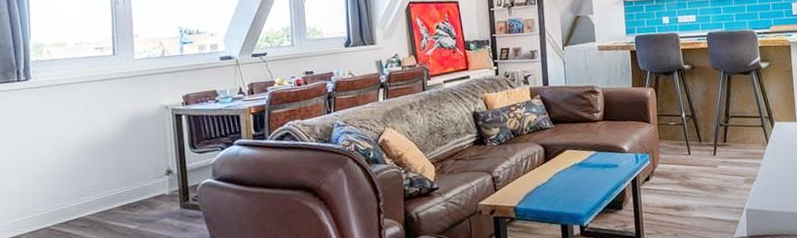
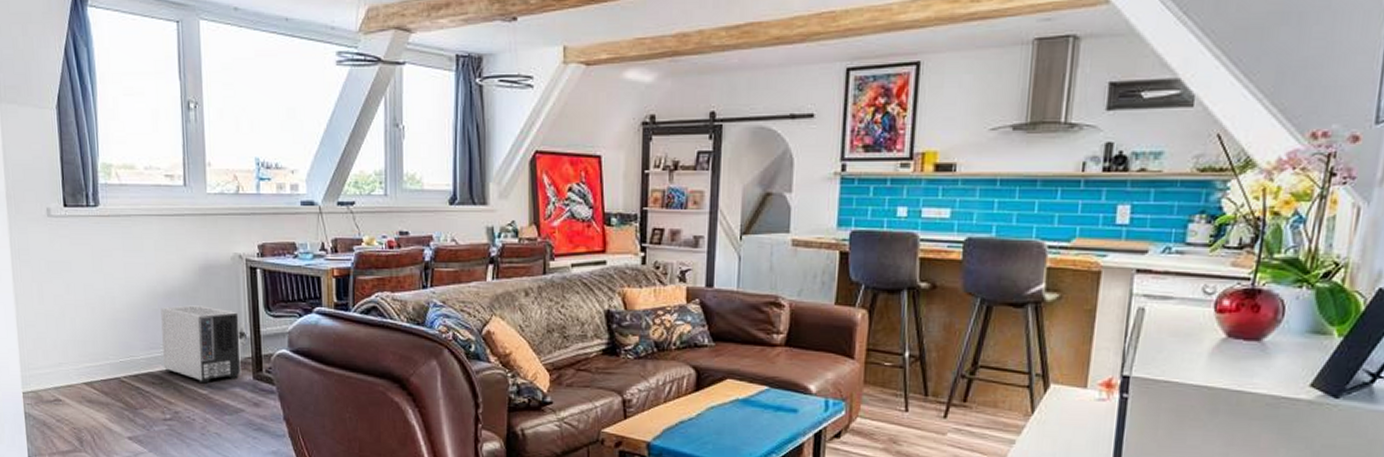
air purifier: none [91,152,169,220] -> present [161,305,241,384]

